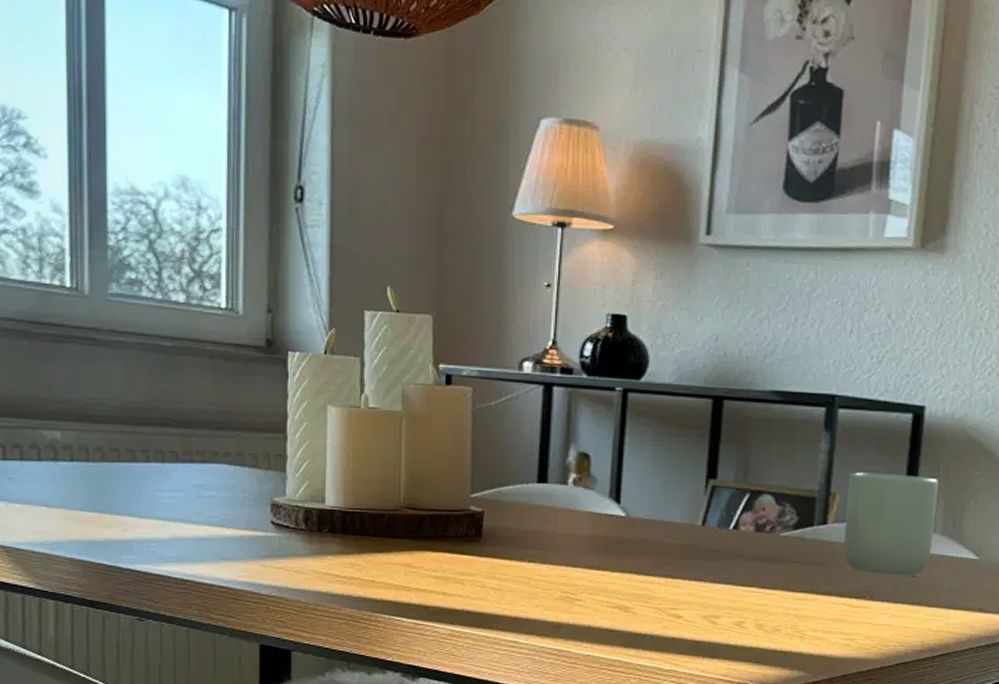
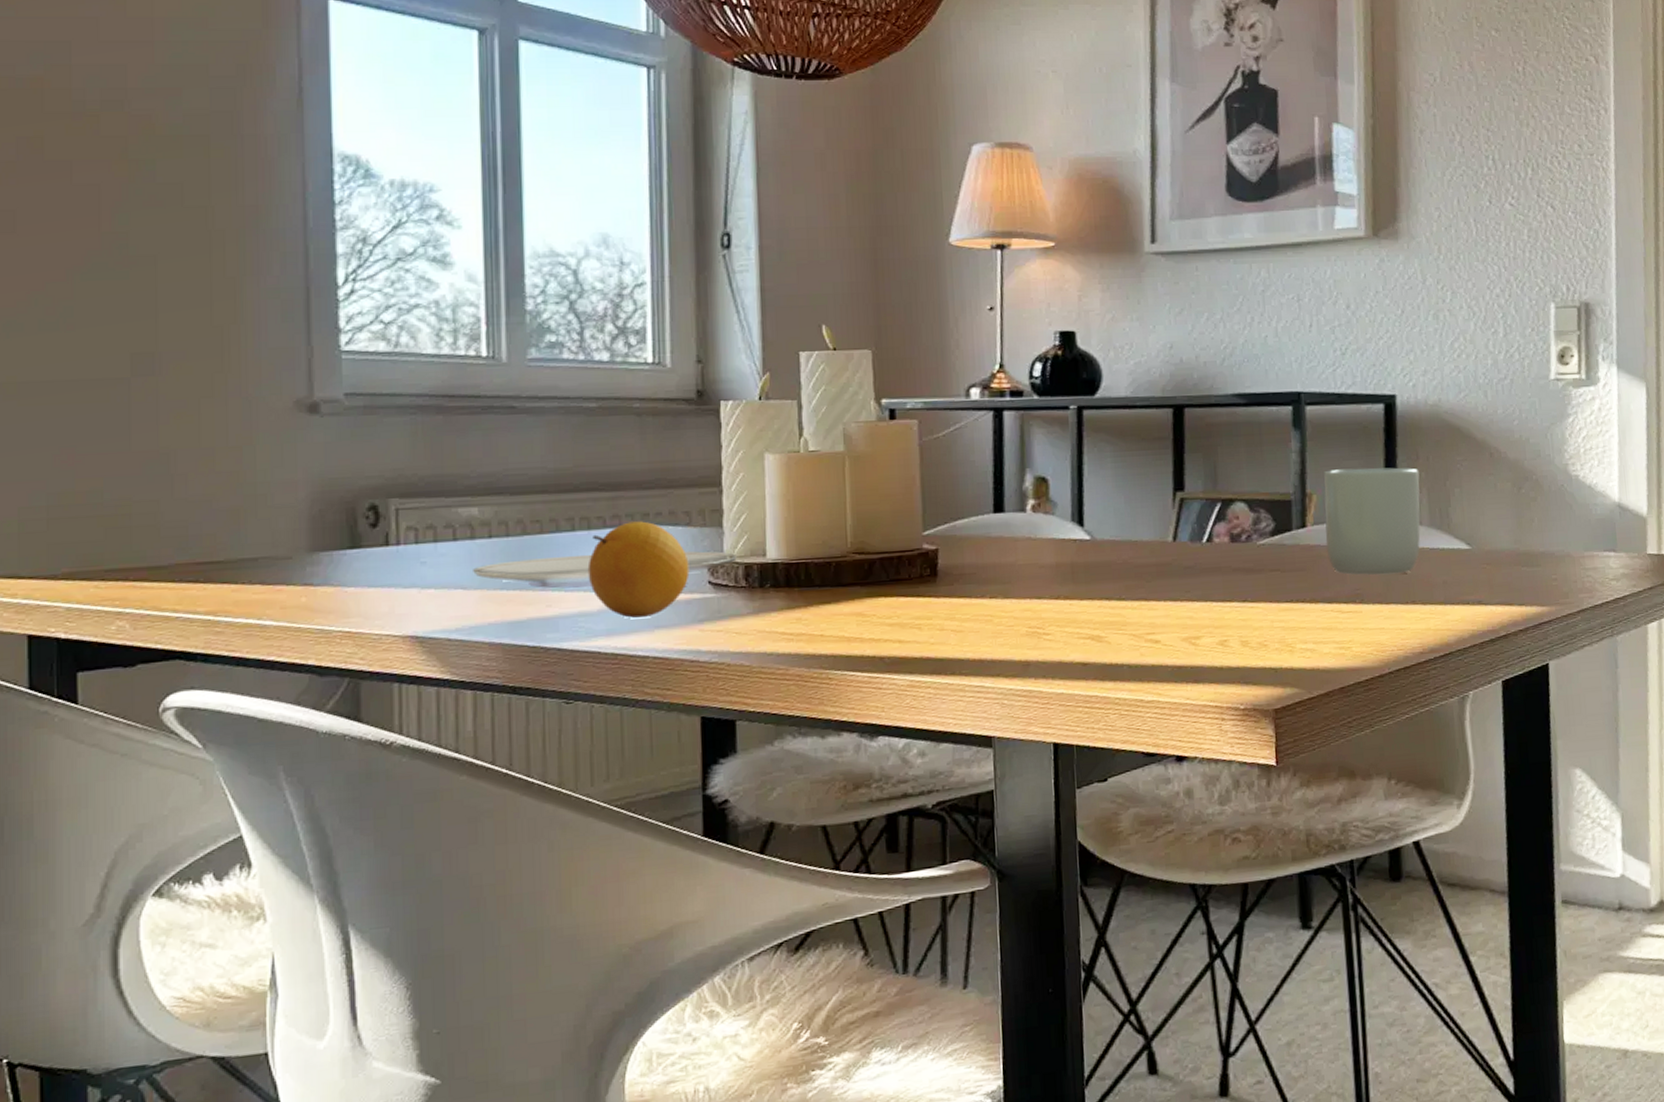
plate: none [56,484,298,517] -> present [473,551,737,589]
fruit: none [160,458,254,550] -> present [587,521,690,619]

